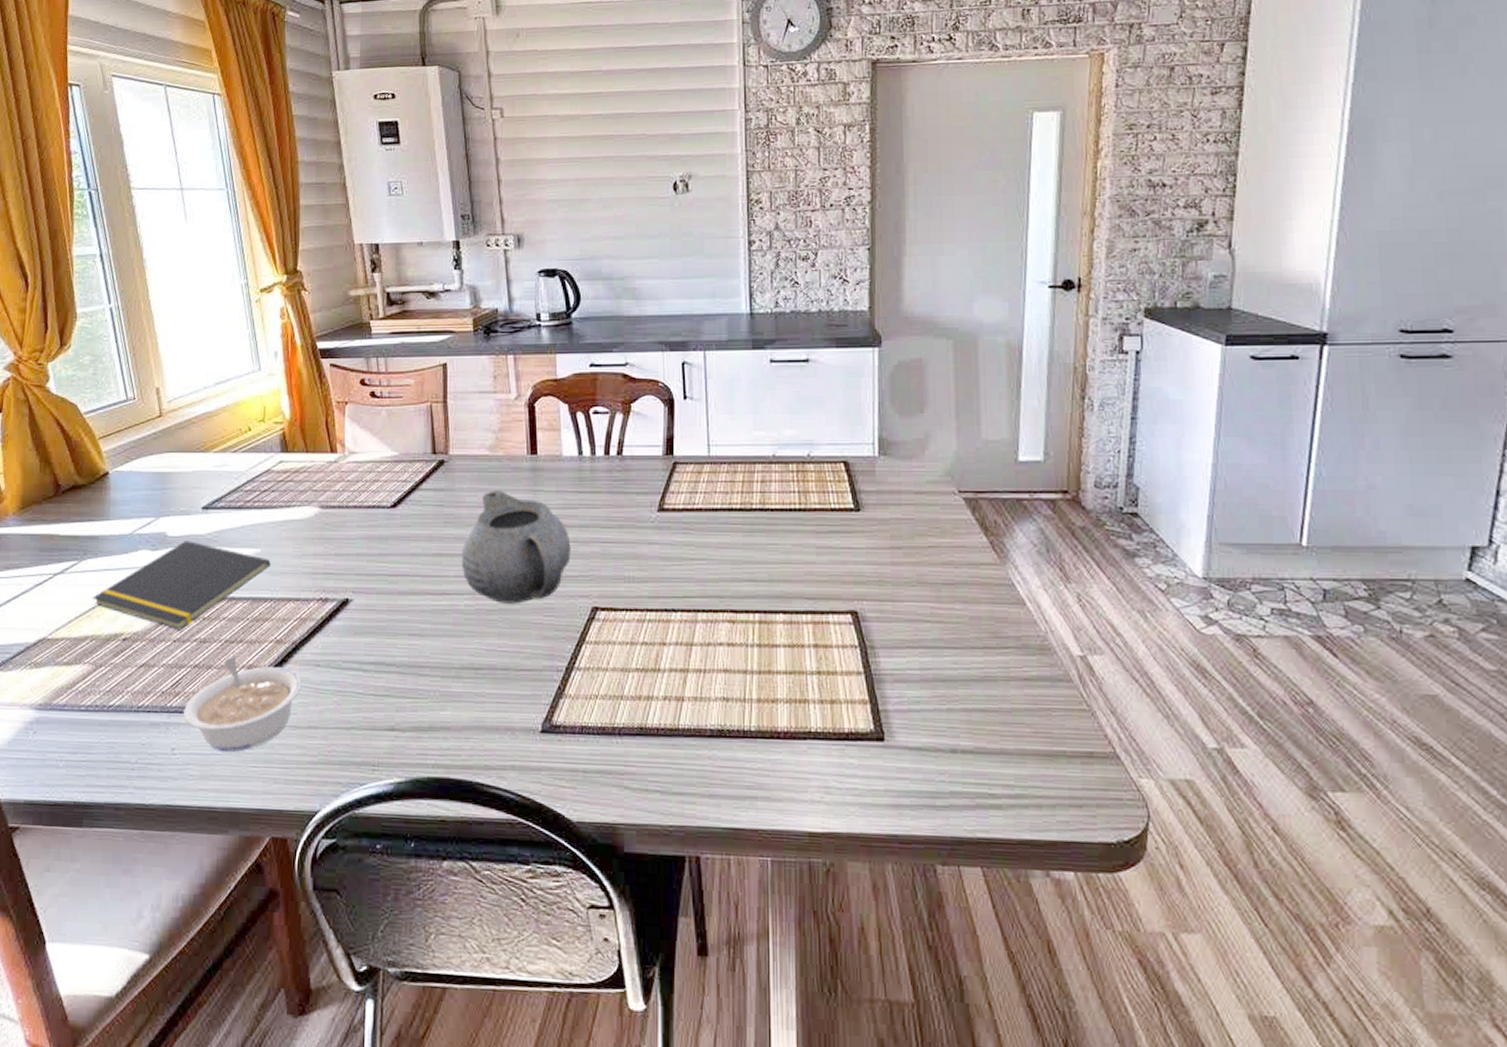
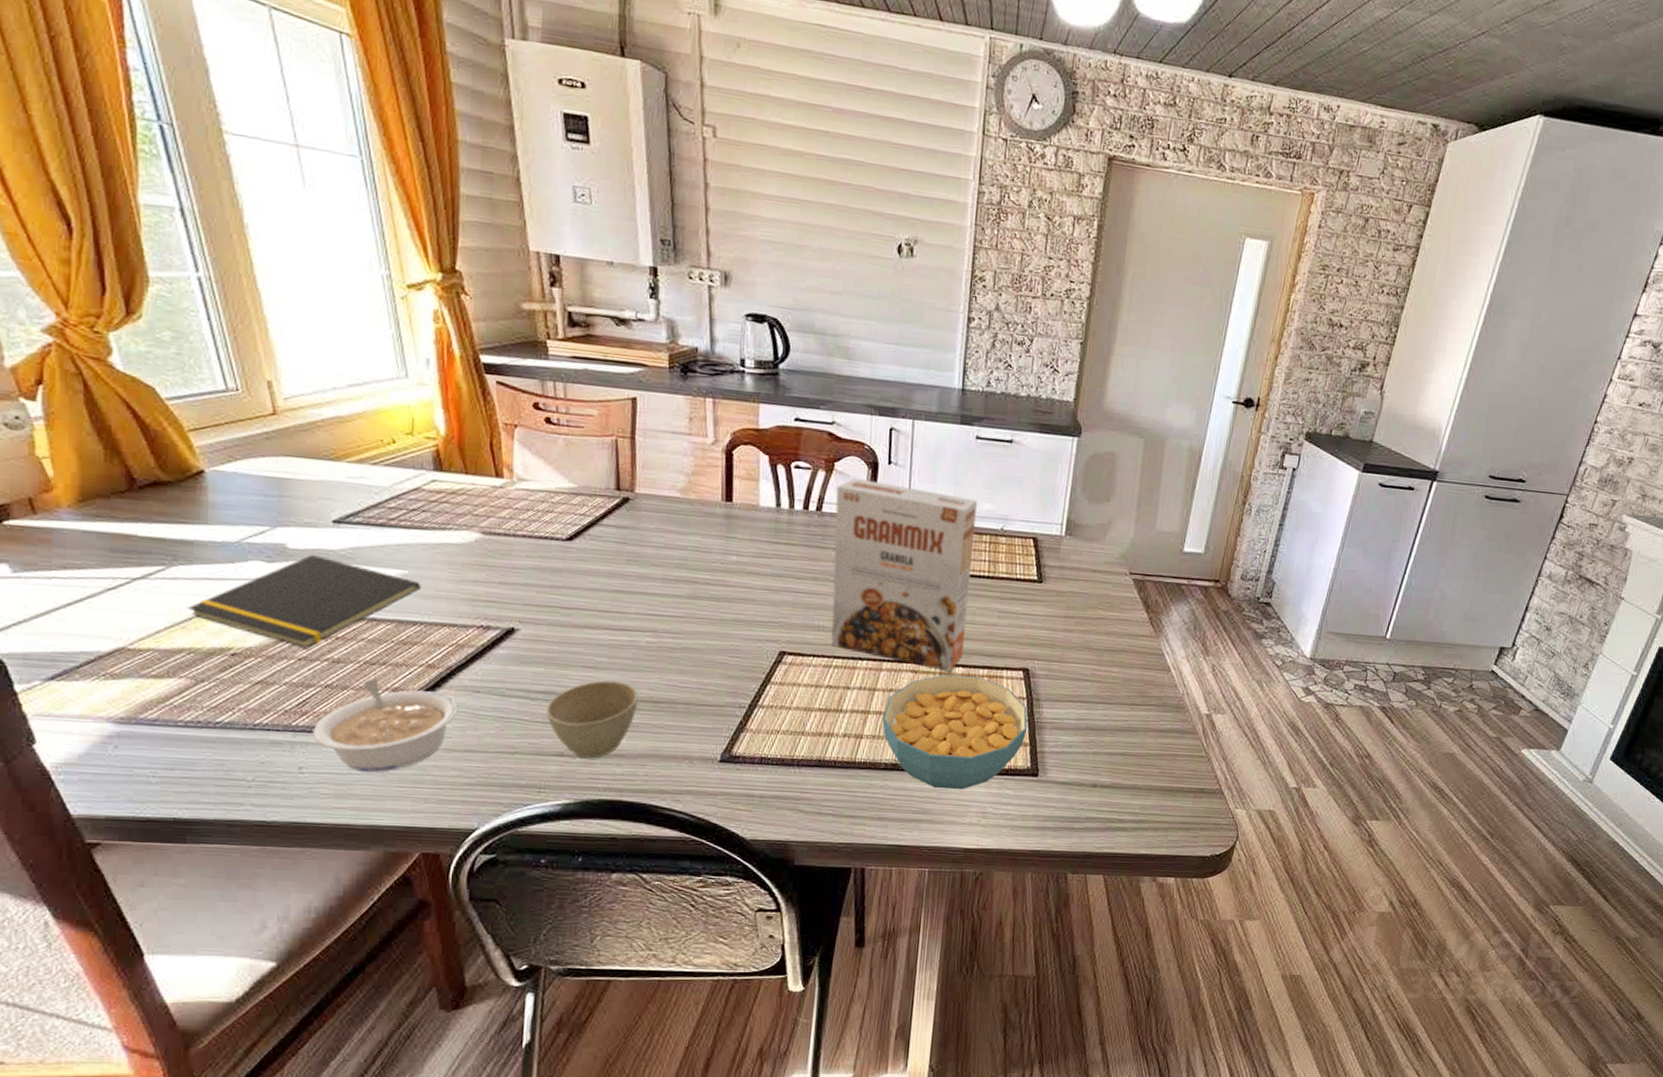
cup: none [378,648,460,733] -> present [546,680,639,759]
teapot: present [461,490,571,604] -> none [644,533,762,644]
cereal box: none [634,417,783,620] -> present [831,477,977,672]
cereal bowl: none [703,623,864,760] -> present [882,674,1028,790]

